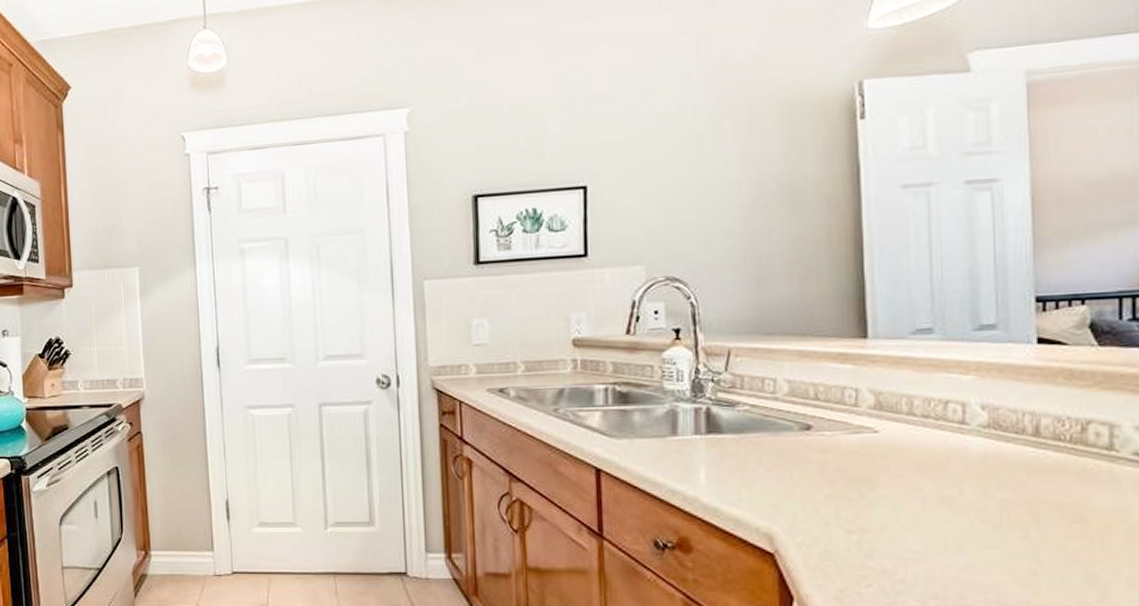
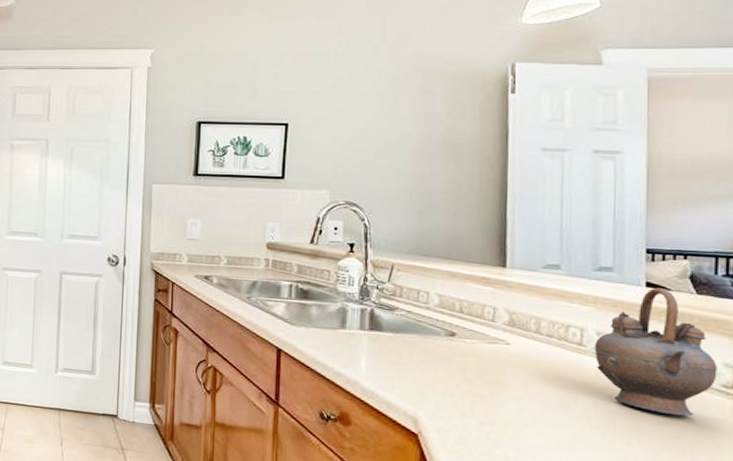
teapot: none [979,342,1128,496] -> present [594,287,717,417]

